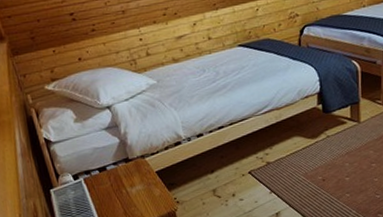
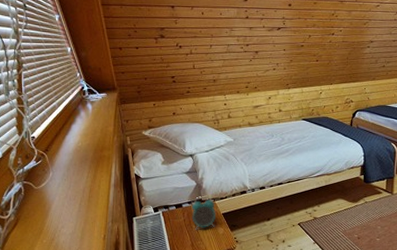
alarm clock: none [117,152,150,195] -> present [191,195,216,230]

